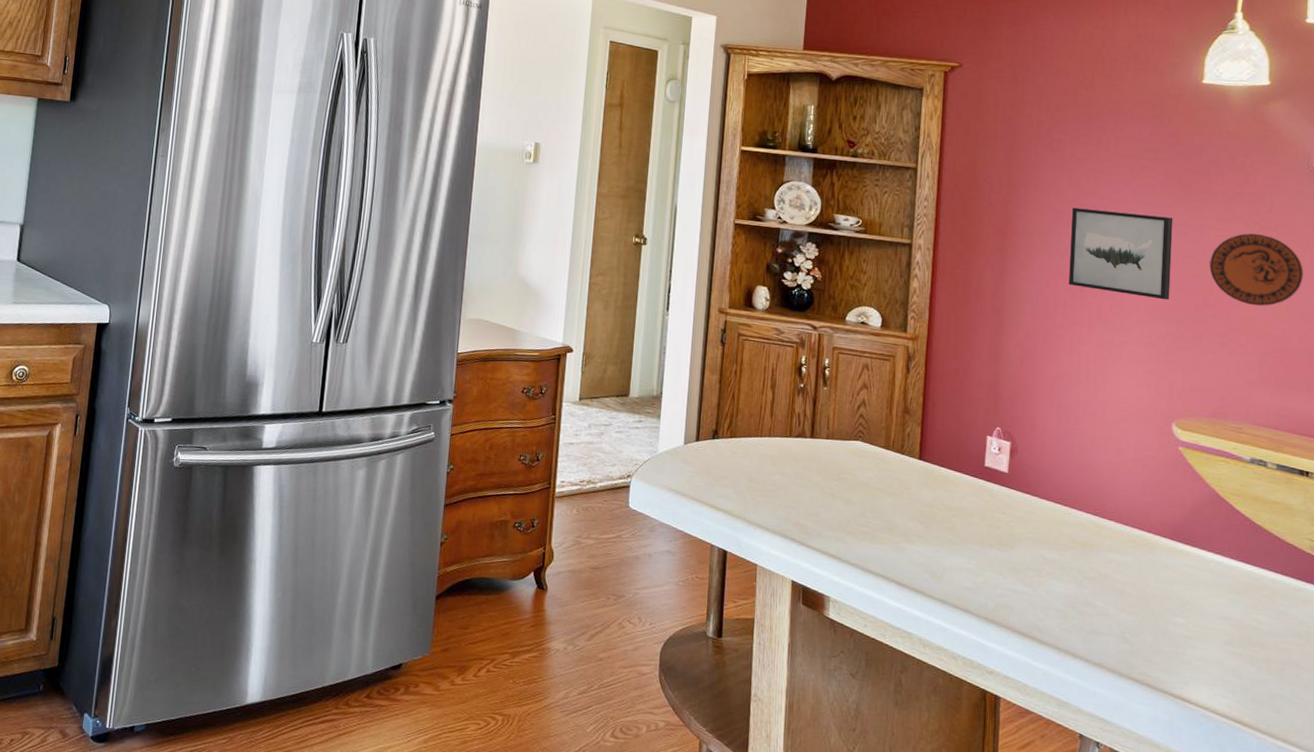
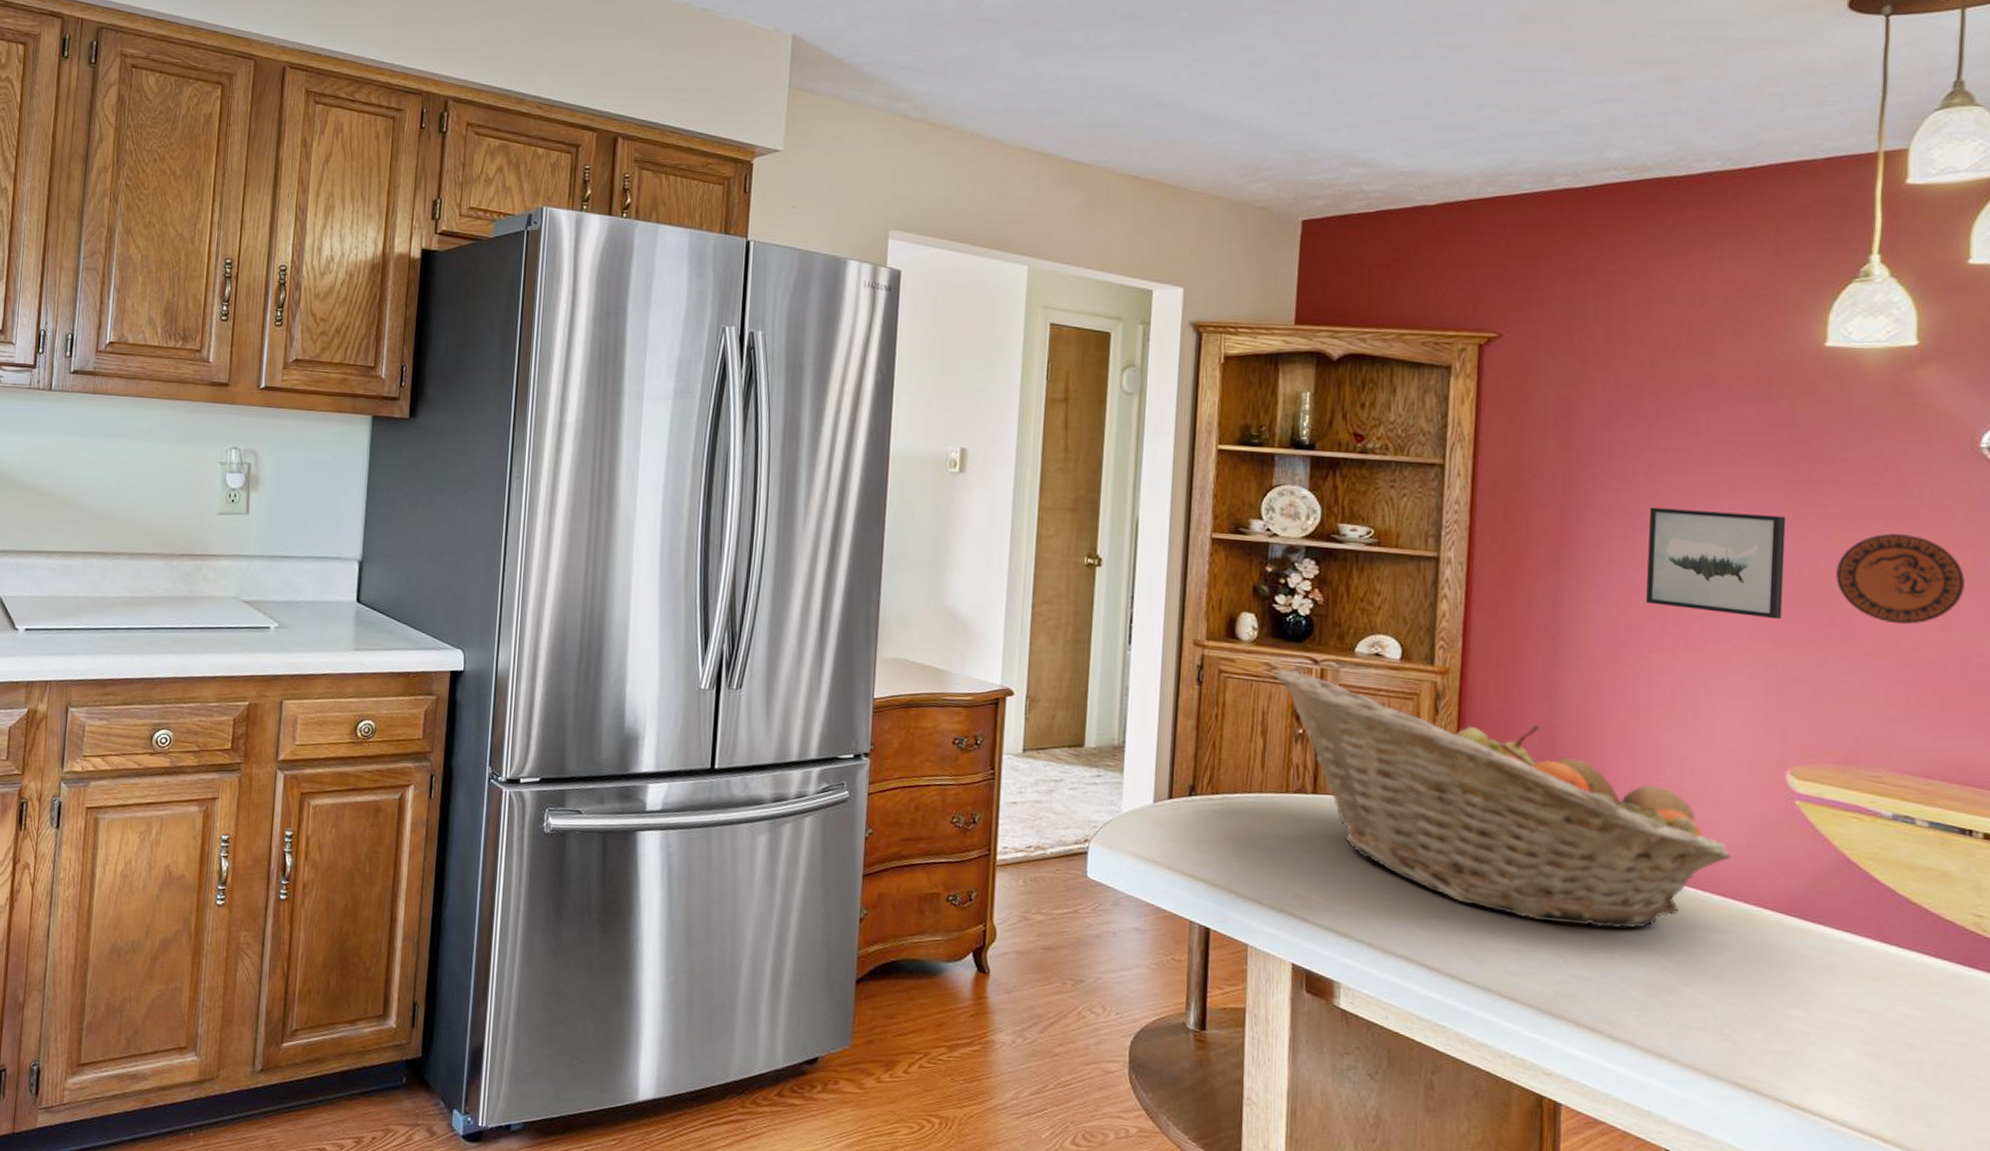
fruit basket: none [783,334,1131,551] -> present [1276,669,1732,929]

